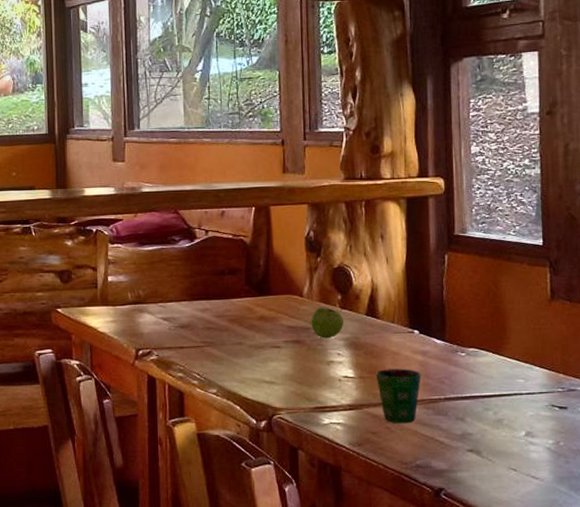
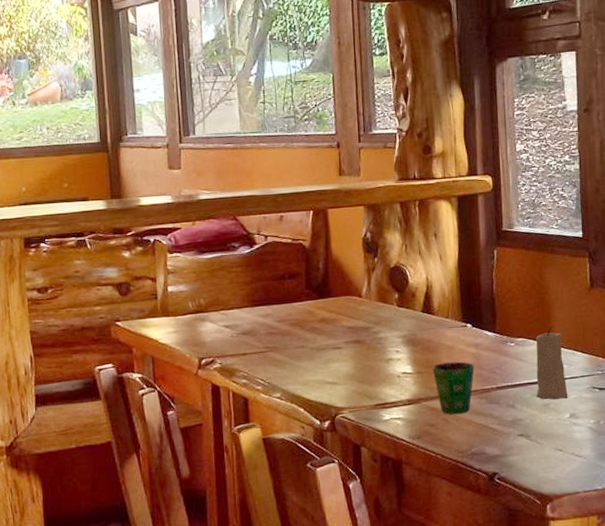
fruit: present [311,307,344,339] -> none [370,306,402,337]
candle: none [488,338,524,416] -> present [535,327,568,400]

